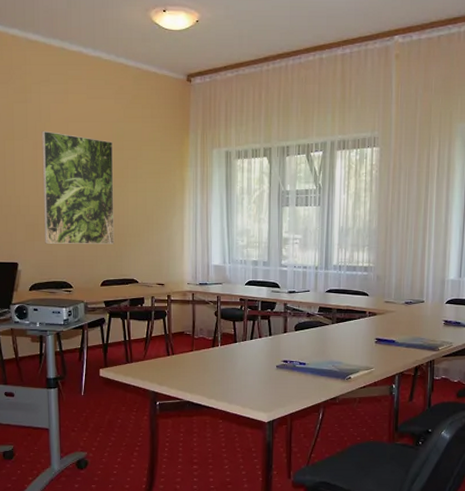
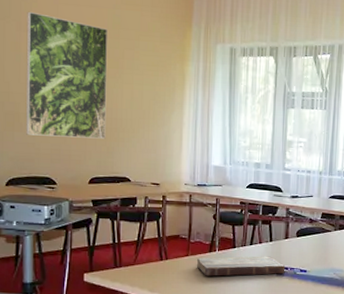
book: none [200,350,285,370] -> present [196,256,286,276]

